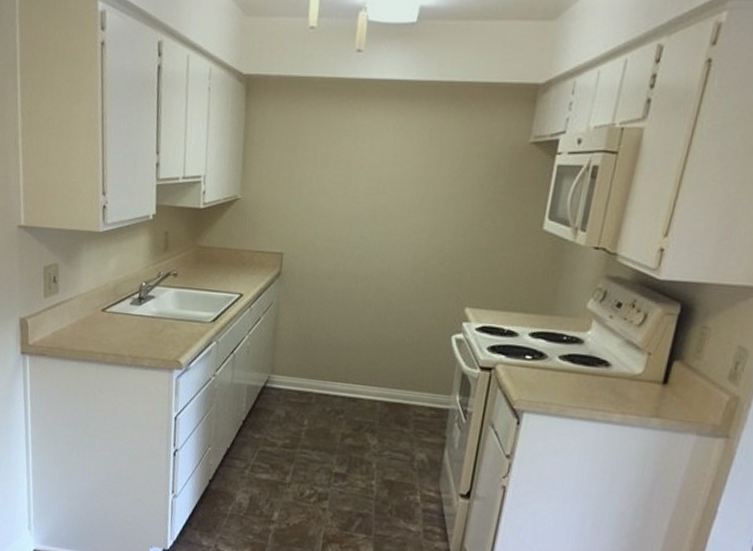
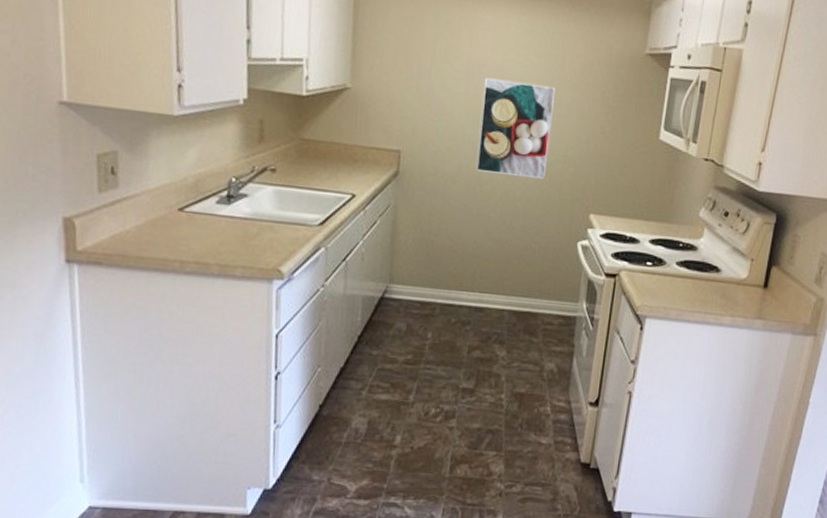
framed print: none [352,179,432,274] -> present [476,77,555,179]

